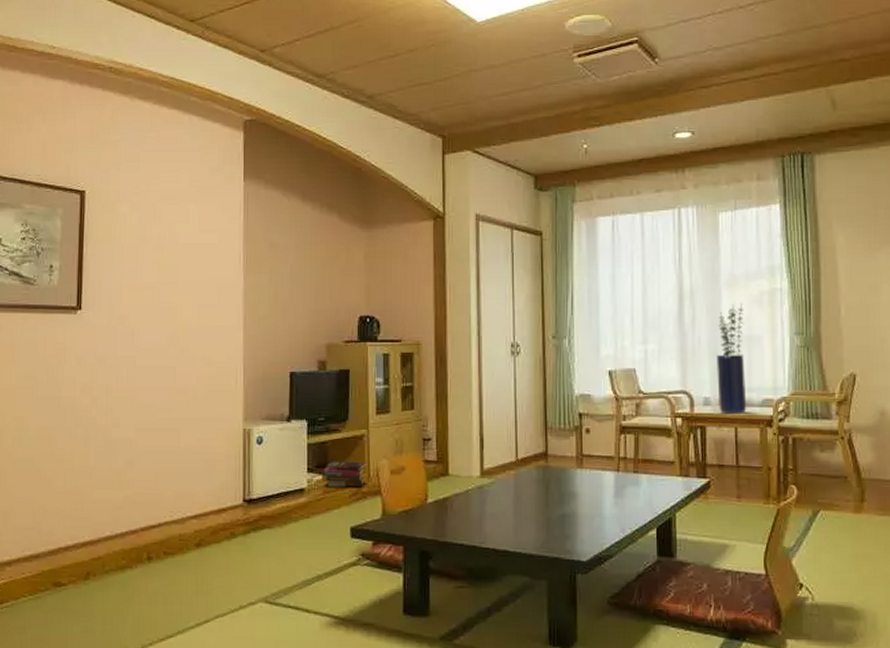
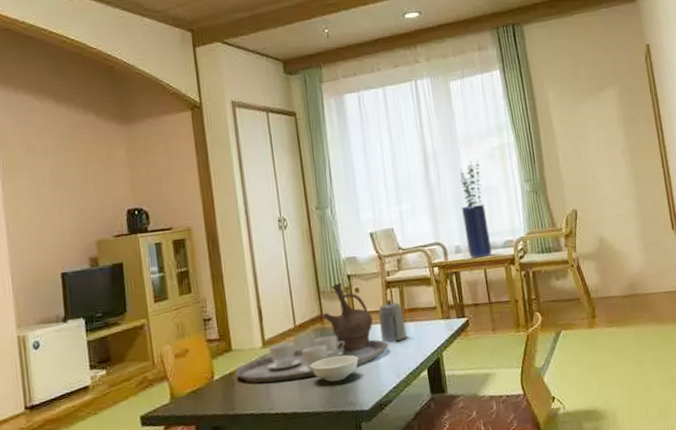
books: present [322,461,367,487] -> none [105,351,151,381]
tea set: none [450,421,616,516] -> present [236,283,389,383]
bowl: none [528,498,581,524] -> present [310,354,359,382]
teapot: none [608,446,639,492] -> present [379,299,408,342]

